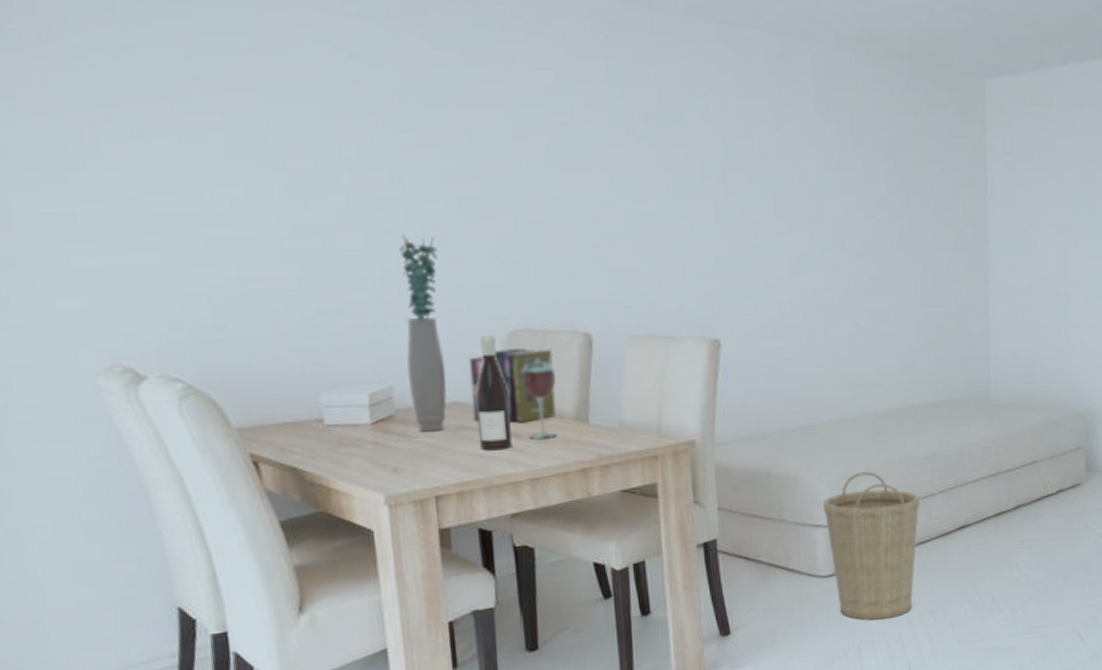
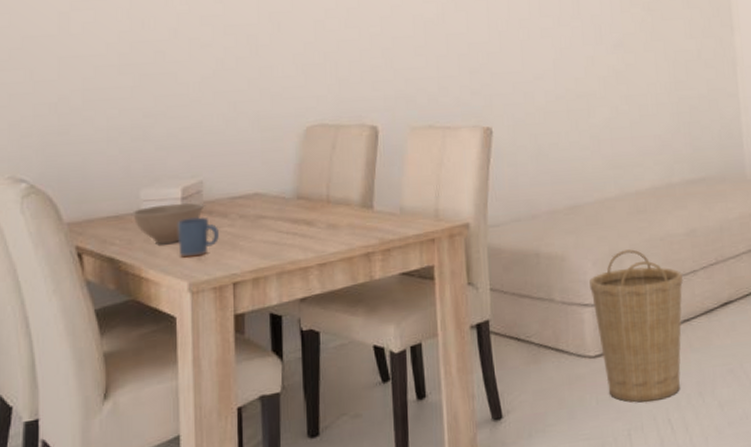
bowl: none [313,410,395,454] -> present [133,203,203,244]
mug: none [366,426,416,469] -> present [177,217,219,258]
vase: present [399,234,447,432] -> none [216,46,250,222]
books: present [468,348,556,423] -> none [270,142,344,211]
bottle: present [475,336,512,451] -> none [273,132,304,238]
wineglass: present [522,357,557,440] -> none [316,149,345,227]

